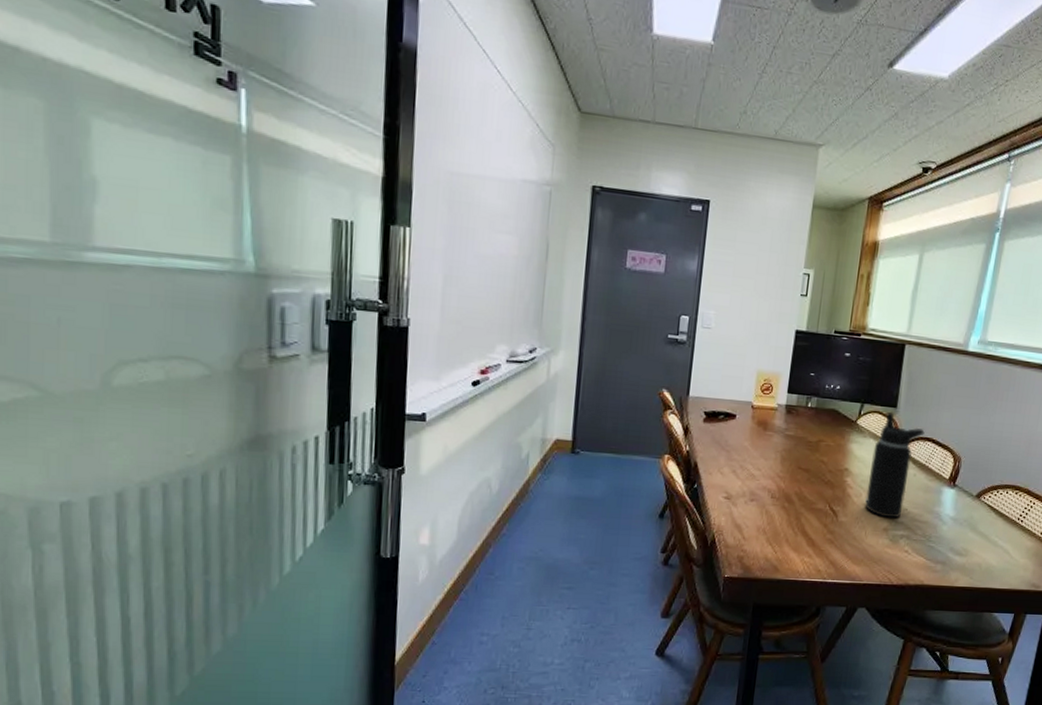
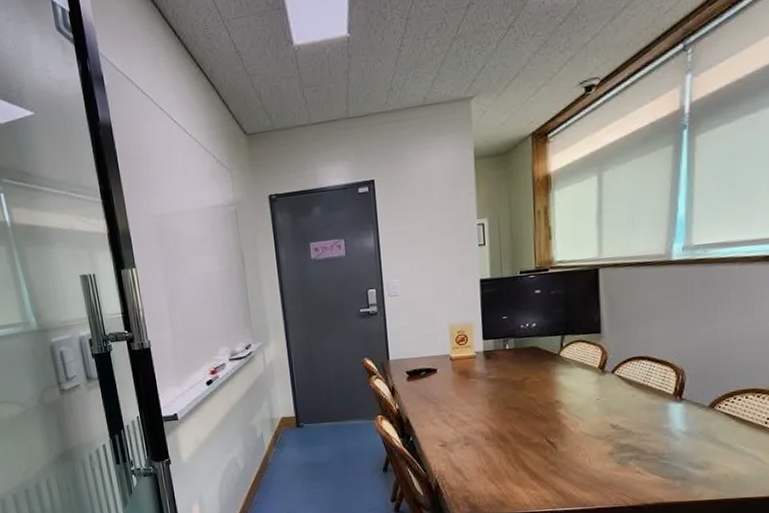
water bottle: present [864,411,925,519] -> none [582,337,637,443]

